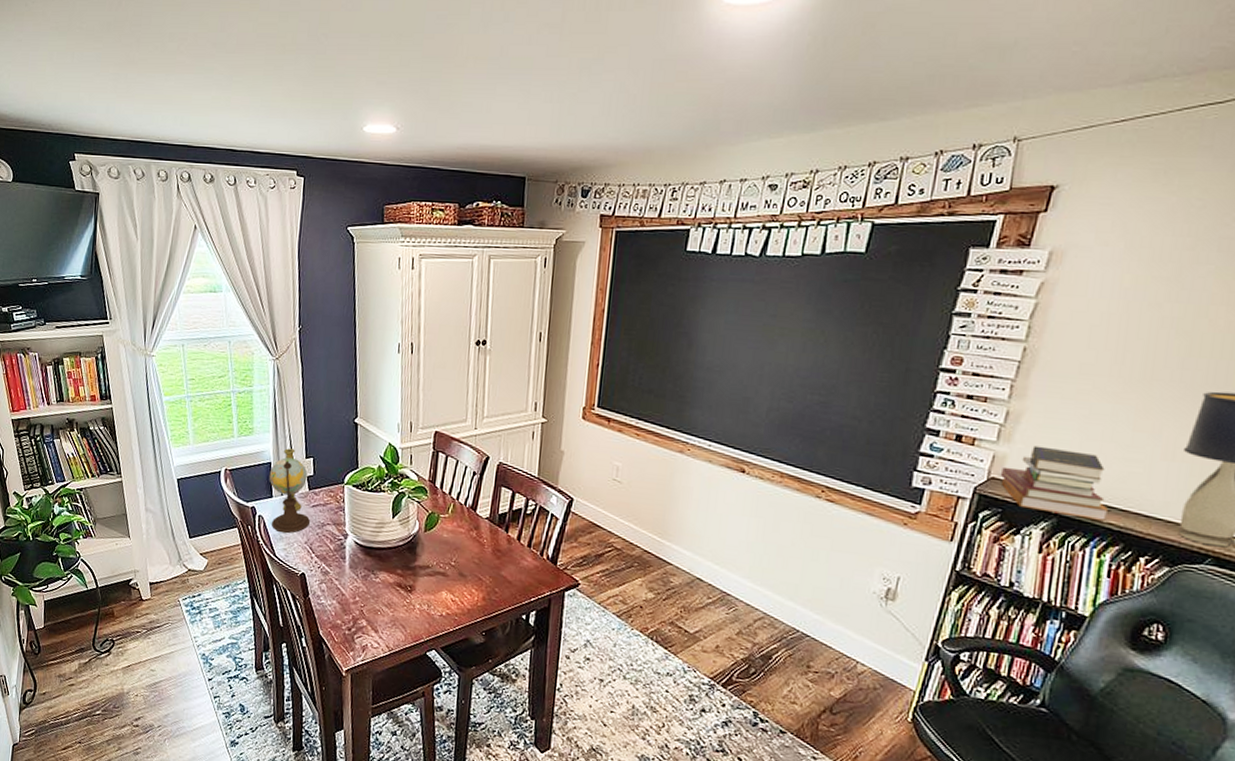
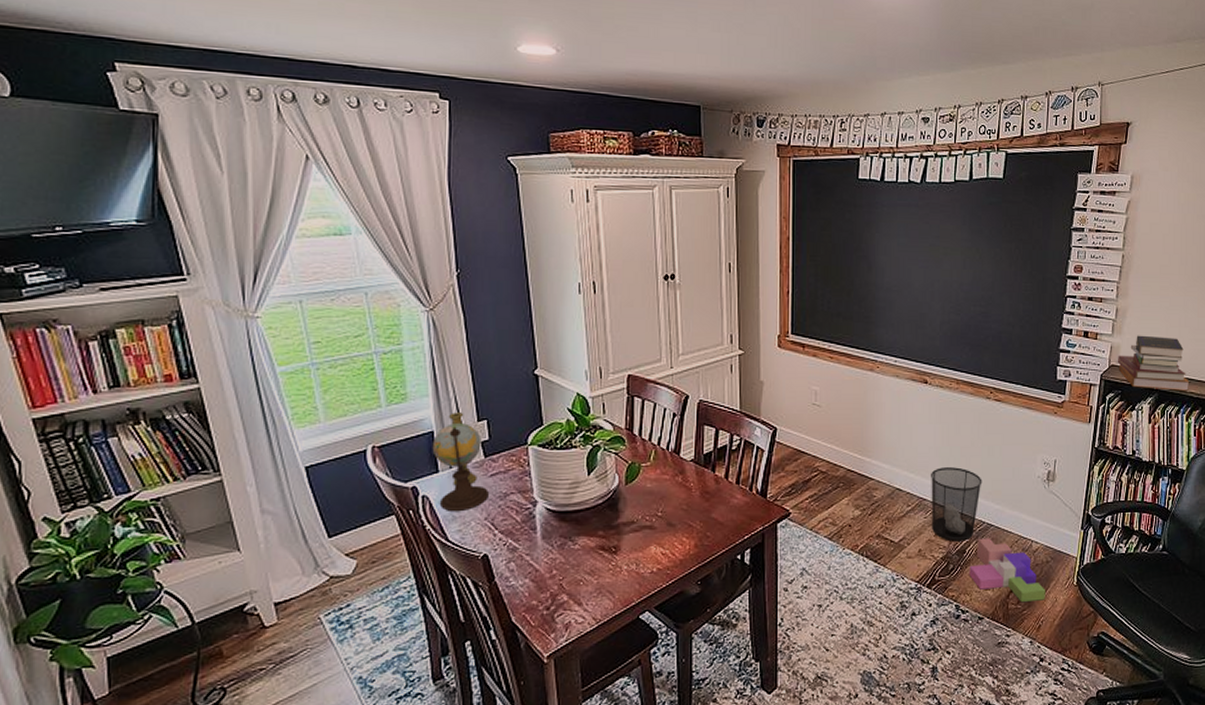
waste bin: none [733,564,801,647] -> present [931,467,982,542]
toy blocks: none [773,646,869,730] -> present [969,537,1046,603]

